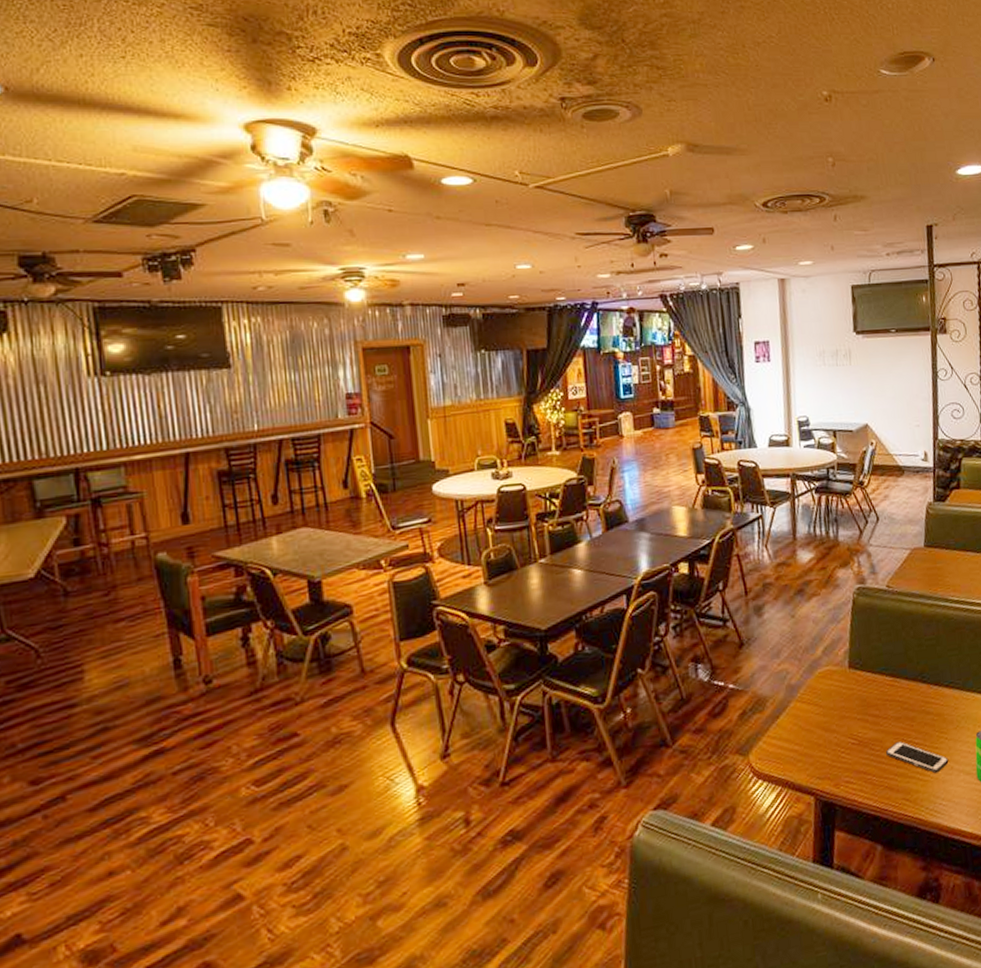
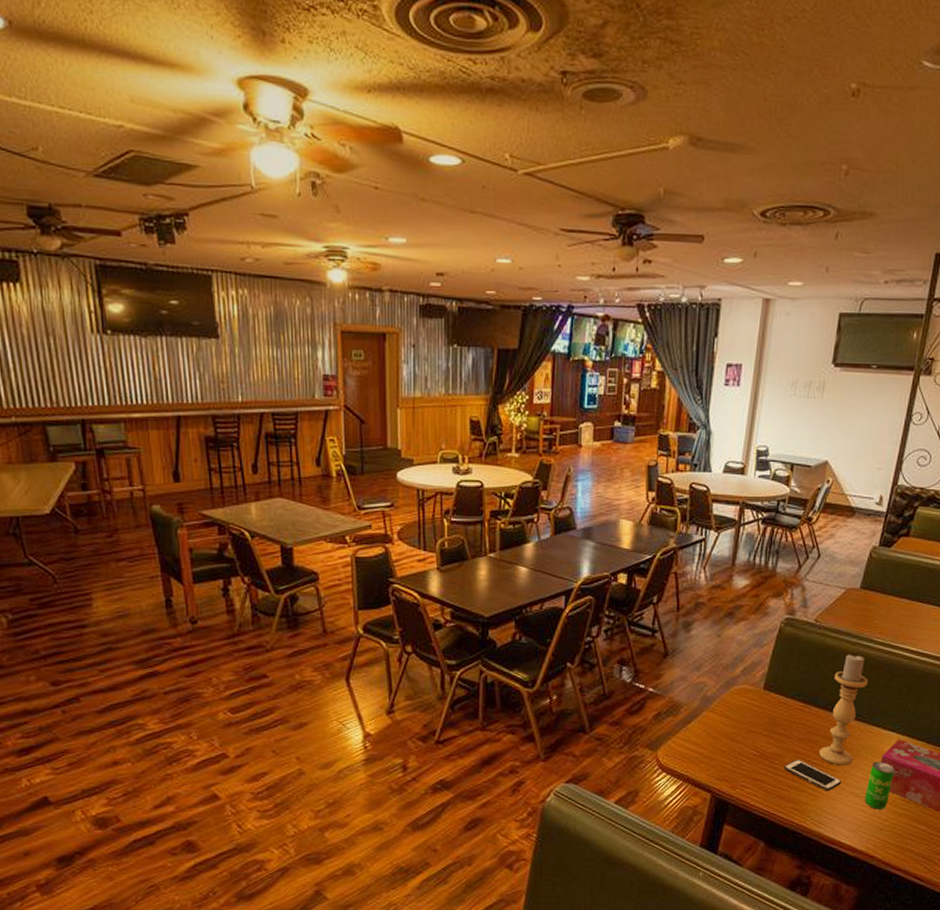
candle holder: none [917,616,955,742] -> present [818,654,868,766]

